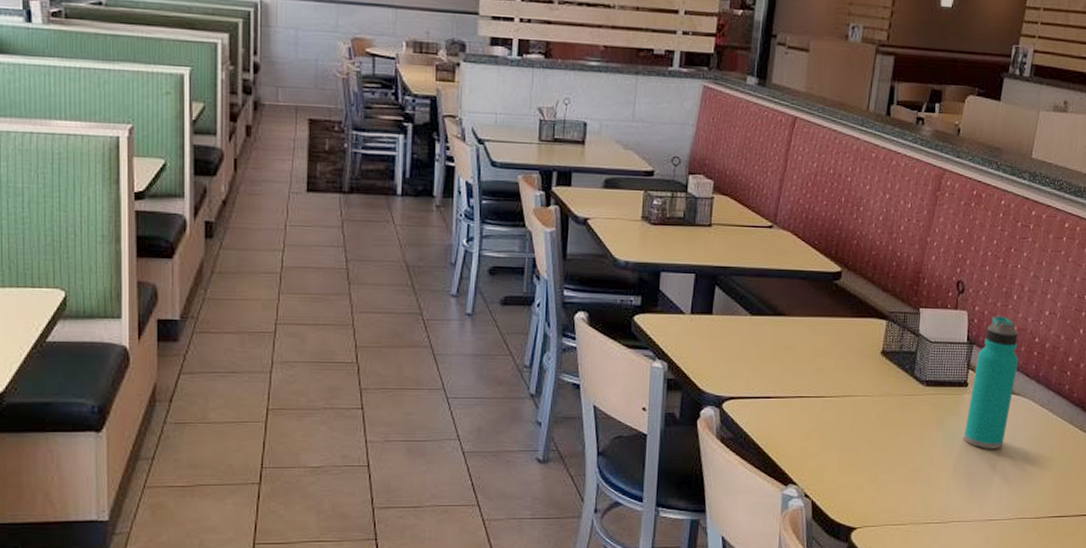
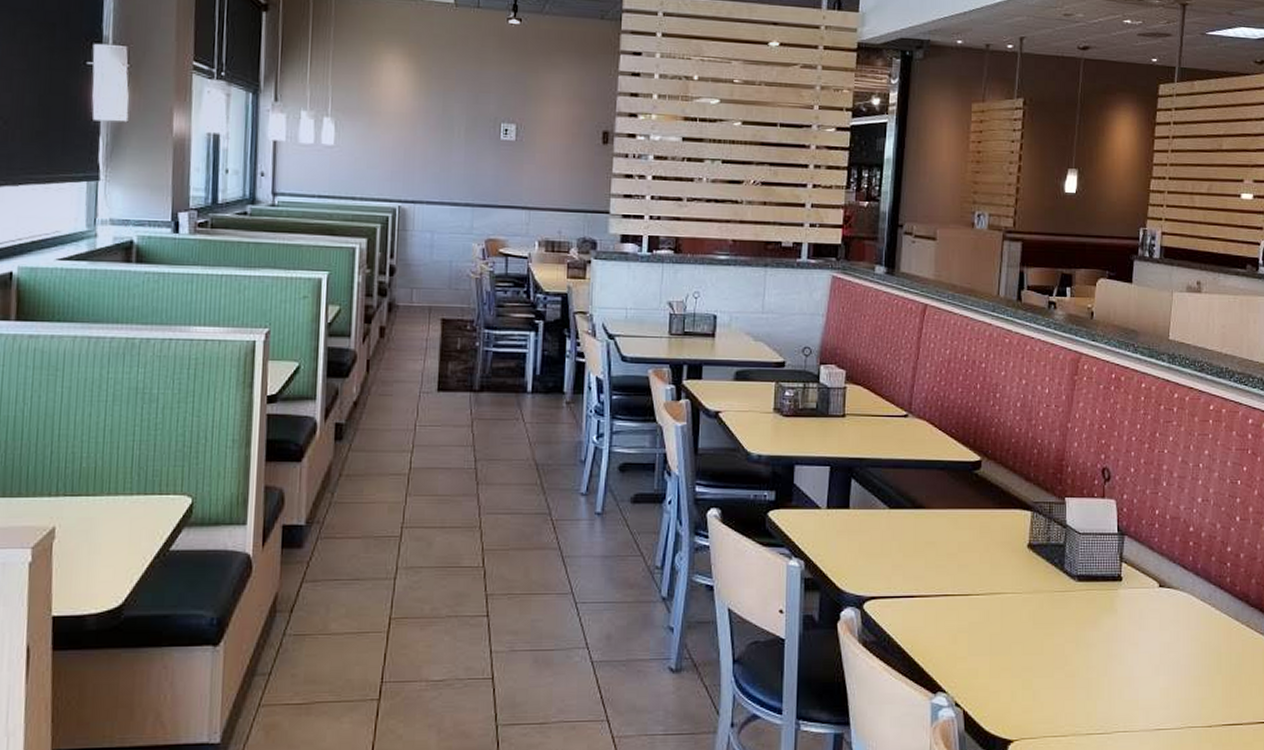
water bottle: present [963,315,1019,449] -> none [1122,504,1174,649]

